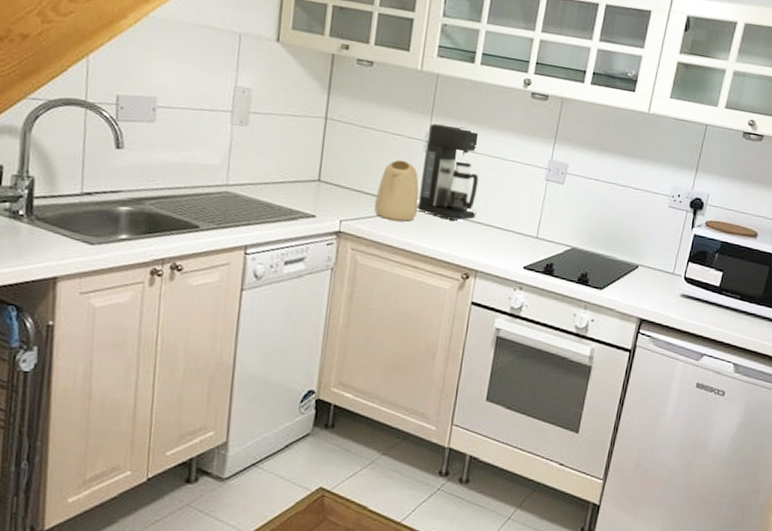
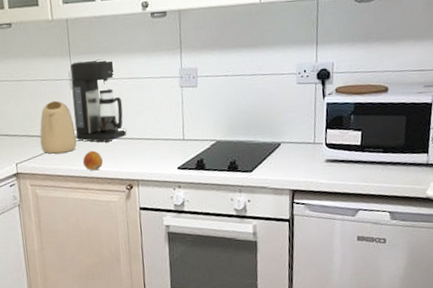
fruit: none [418,225,442,250] -> present [82,150,103,171]

